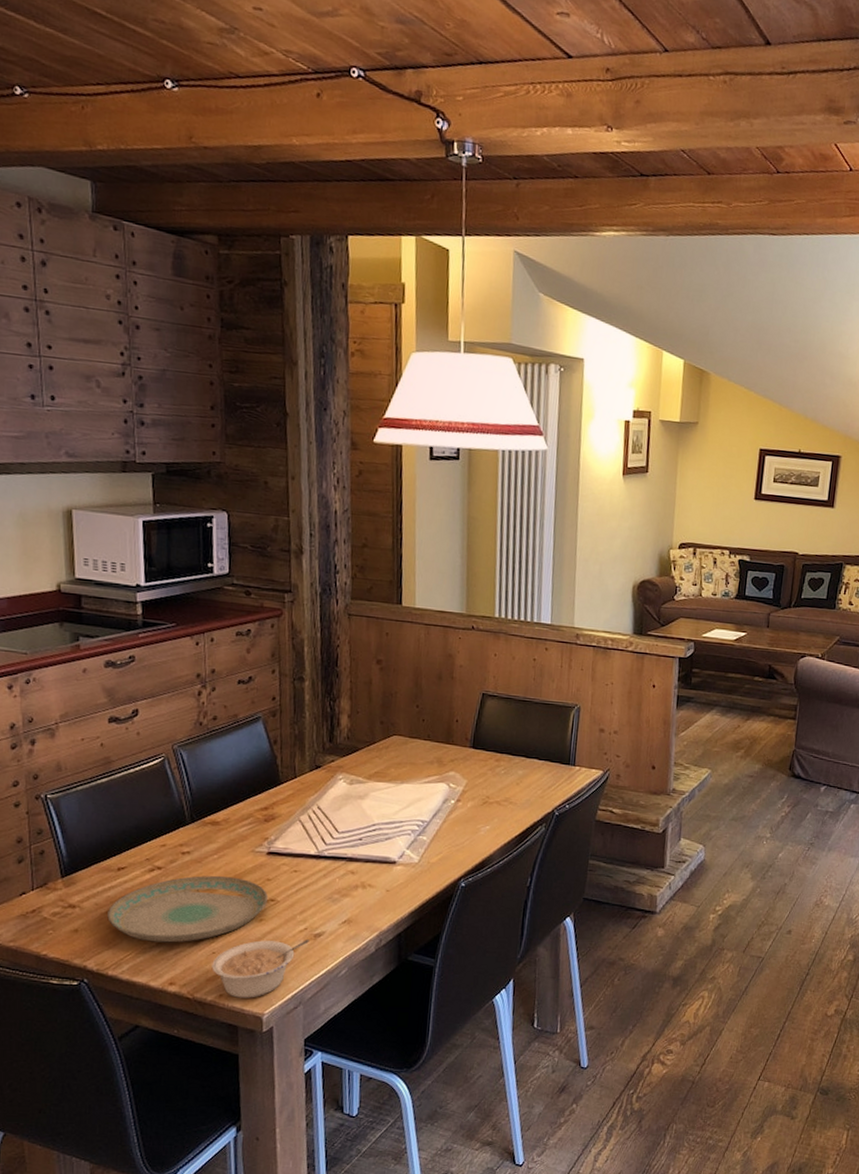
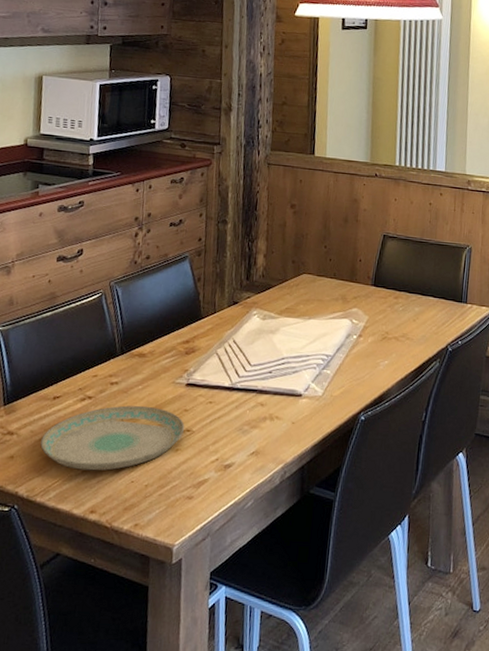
legume: present [211,938,309,998] -> none [129,469,220,529]

